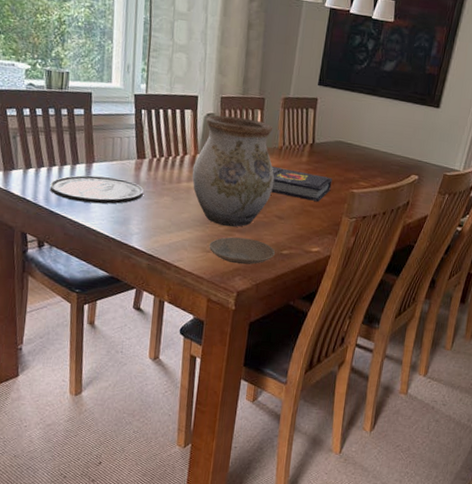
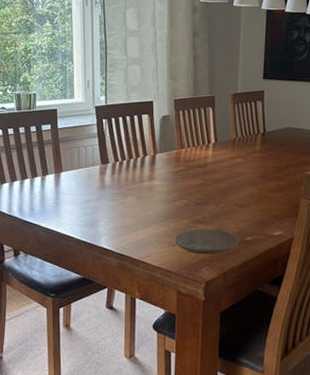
plate: present [50,175,144,204] -> none [23,183,109,210]
vase: present [192,115,275,227] -> none [153,116,231,220]
book: present [271,166,333,202] -> none [227,157,287,186]

